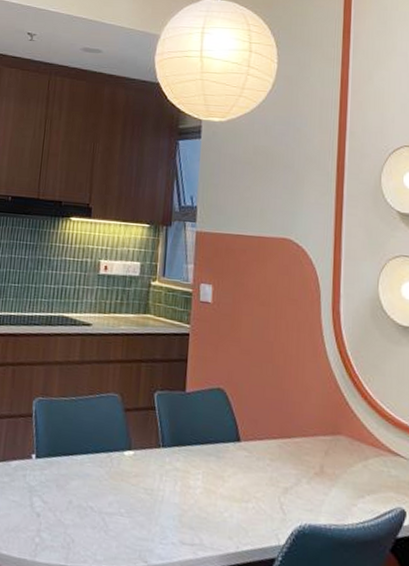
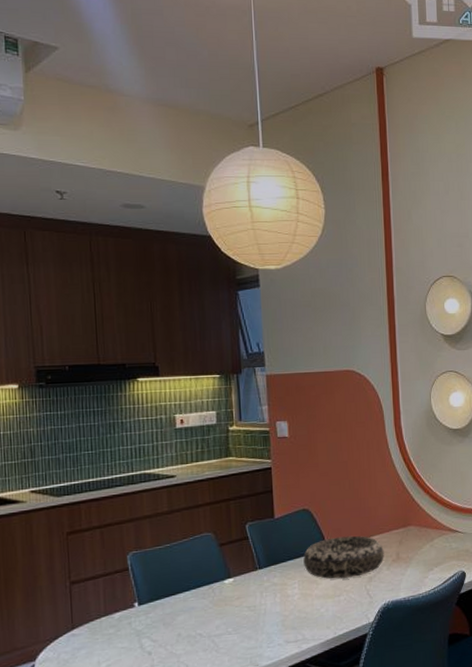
decorative bowl: none [211,429,306,484] -> present [303,535,384,579]

